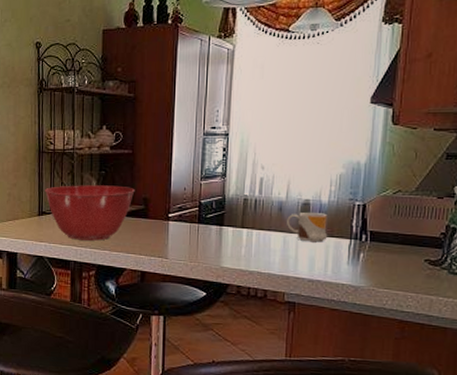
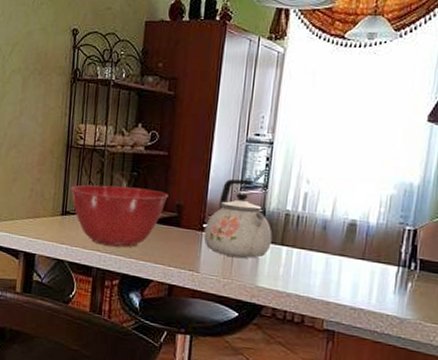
kettle: none [170,170,233,242] -> present [203,179,272,259]
mug: present [287,213,328,243] -> none [330,233,375,268]

